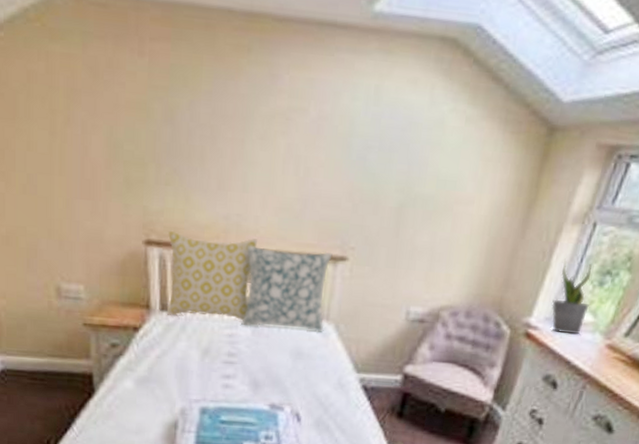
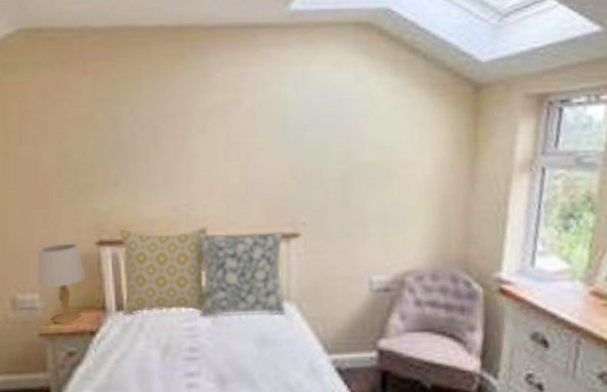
table lamp: none [83,238,132,317] -> present [37,243,86,324]
potted plant: present [551,258,592,335] -> none [520,207,561,286]

